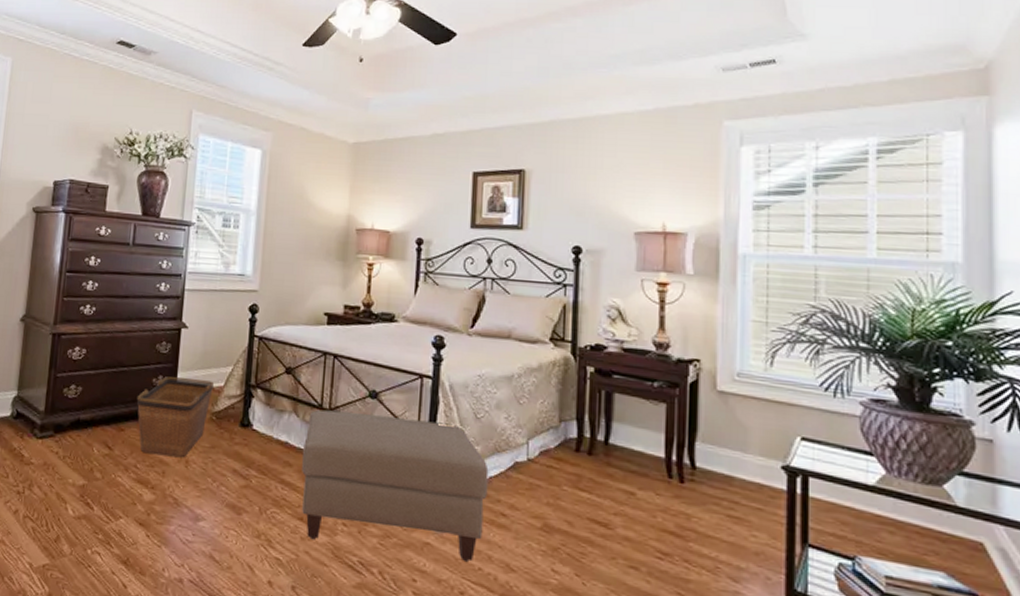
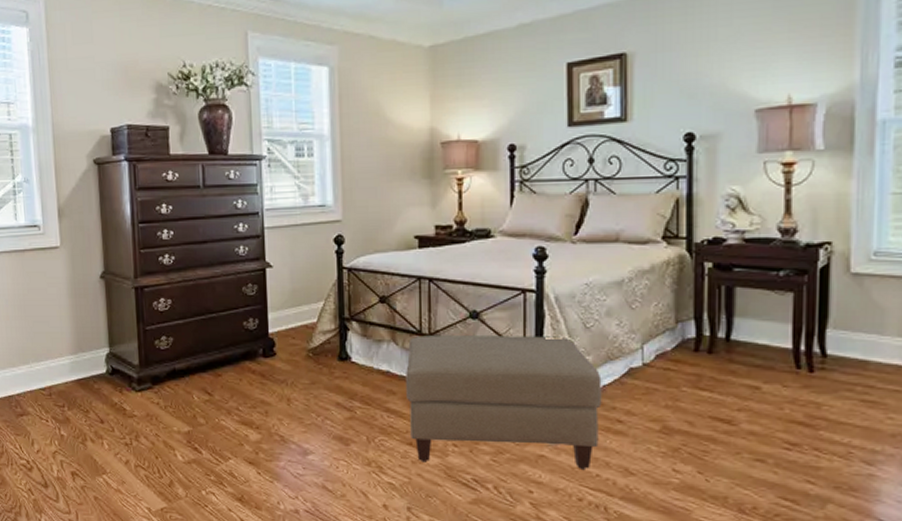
bicycle basket: present [136,376,215,458] -> none [229,318,308,397]

